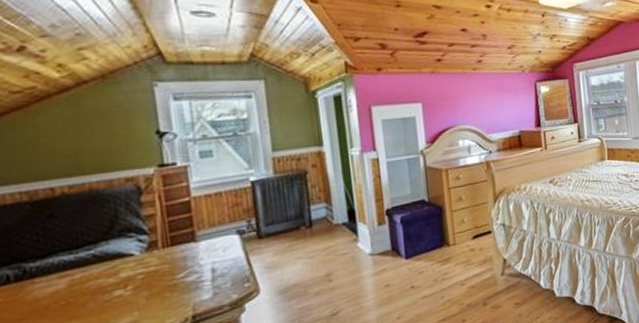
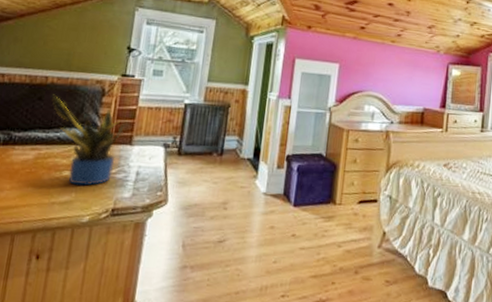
potted plant: none [66,207,181,303] -> present [51,94,125,186]

